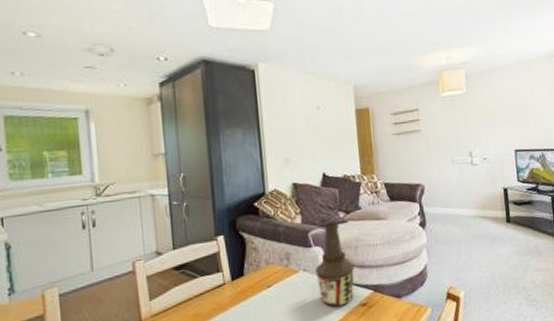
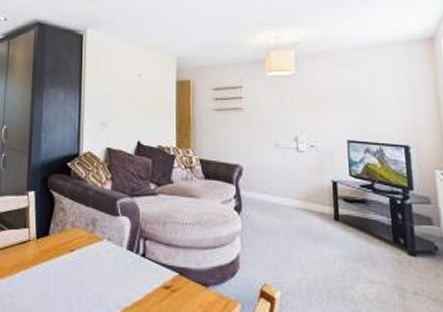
bottle: present [315,221,355,307] -> none [120,192,161,284]

